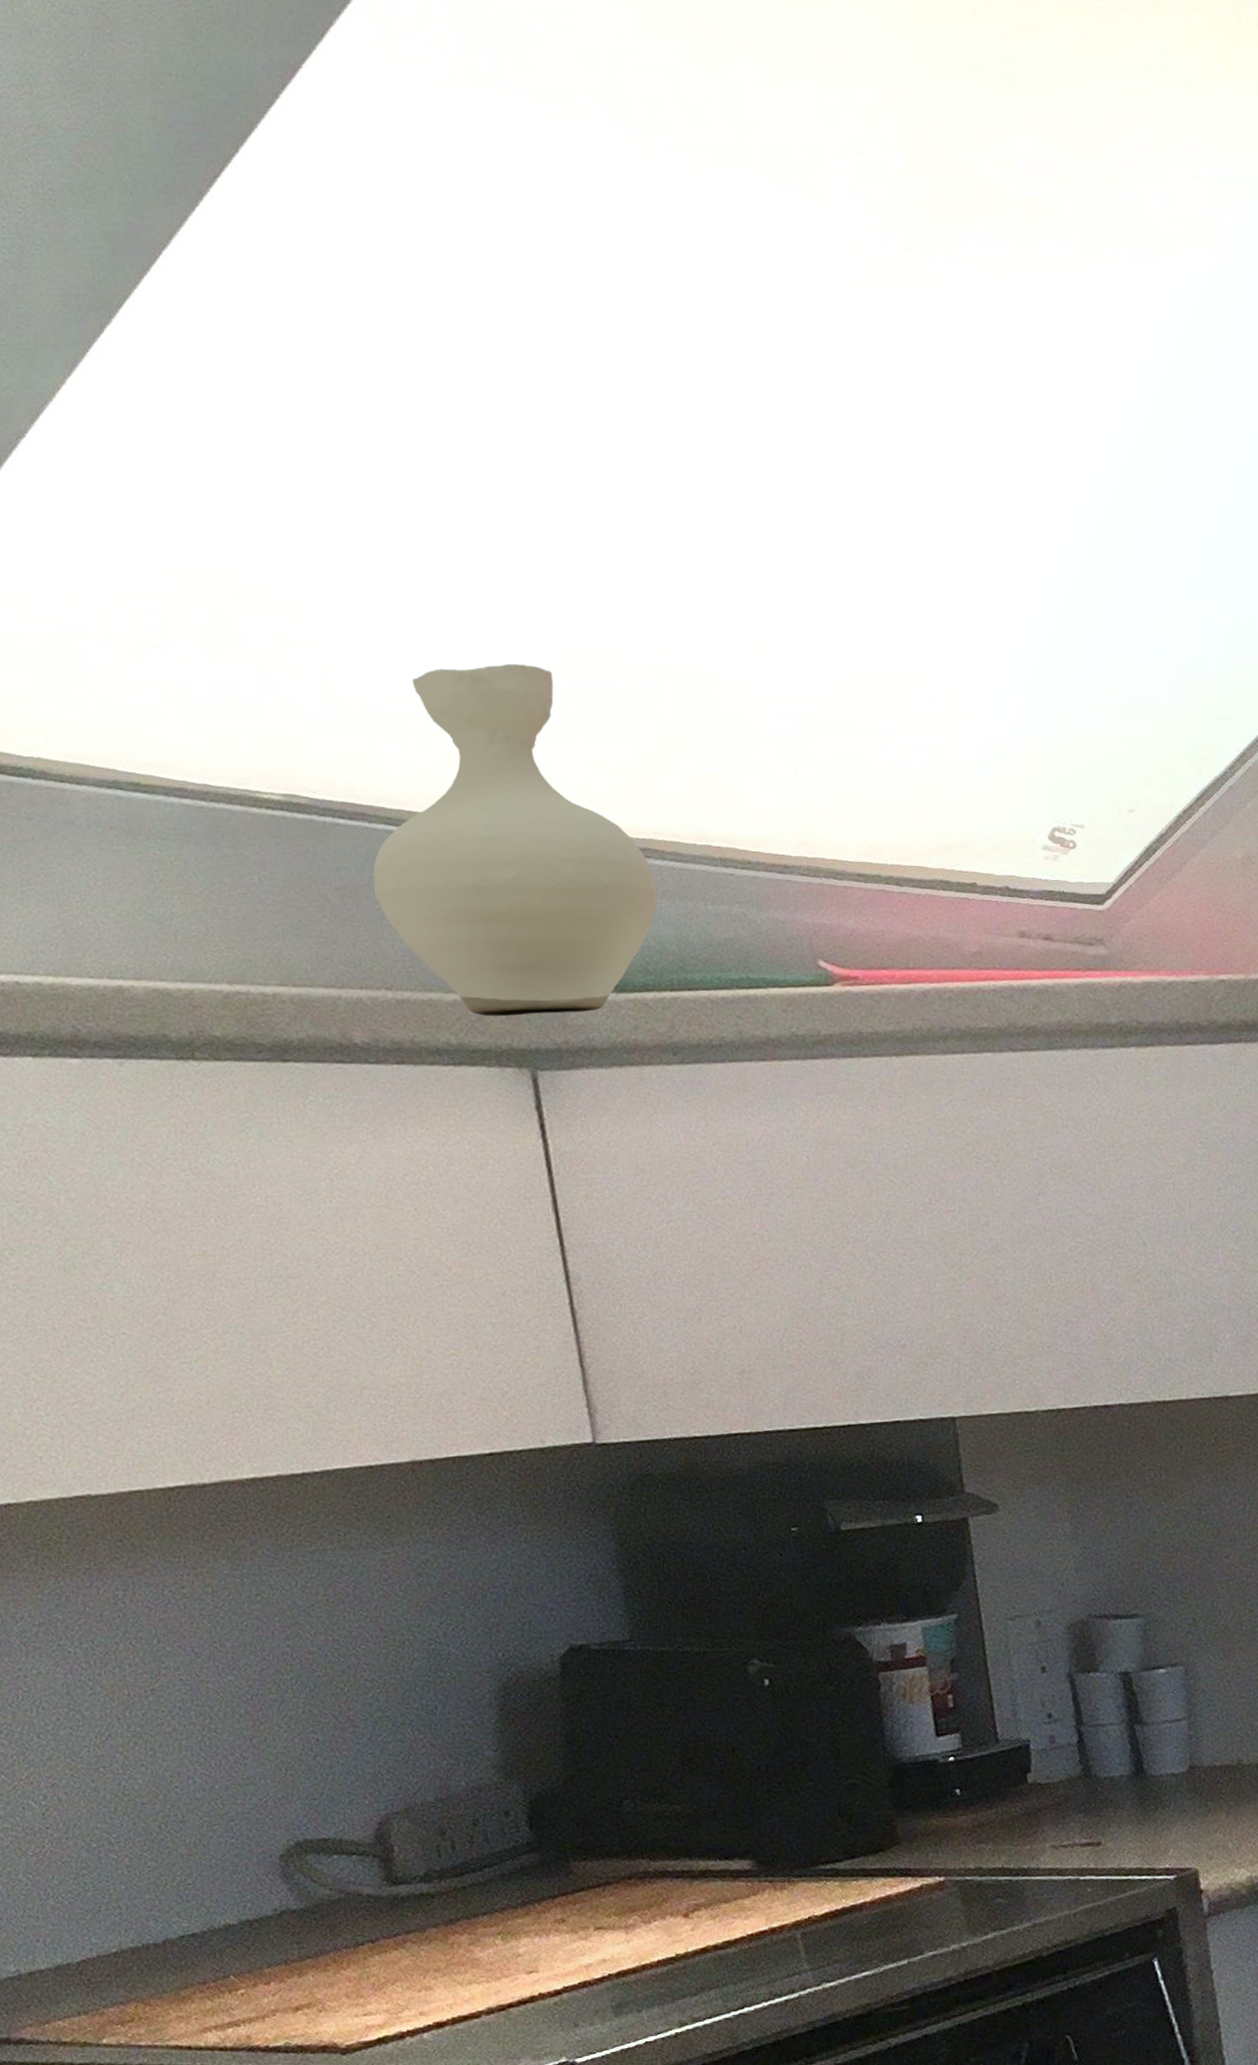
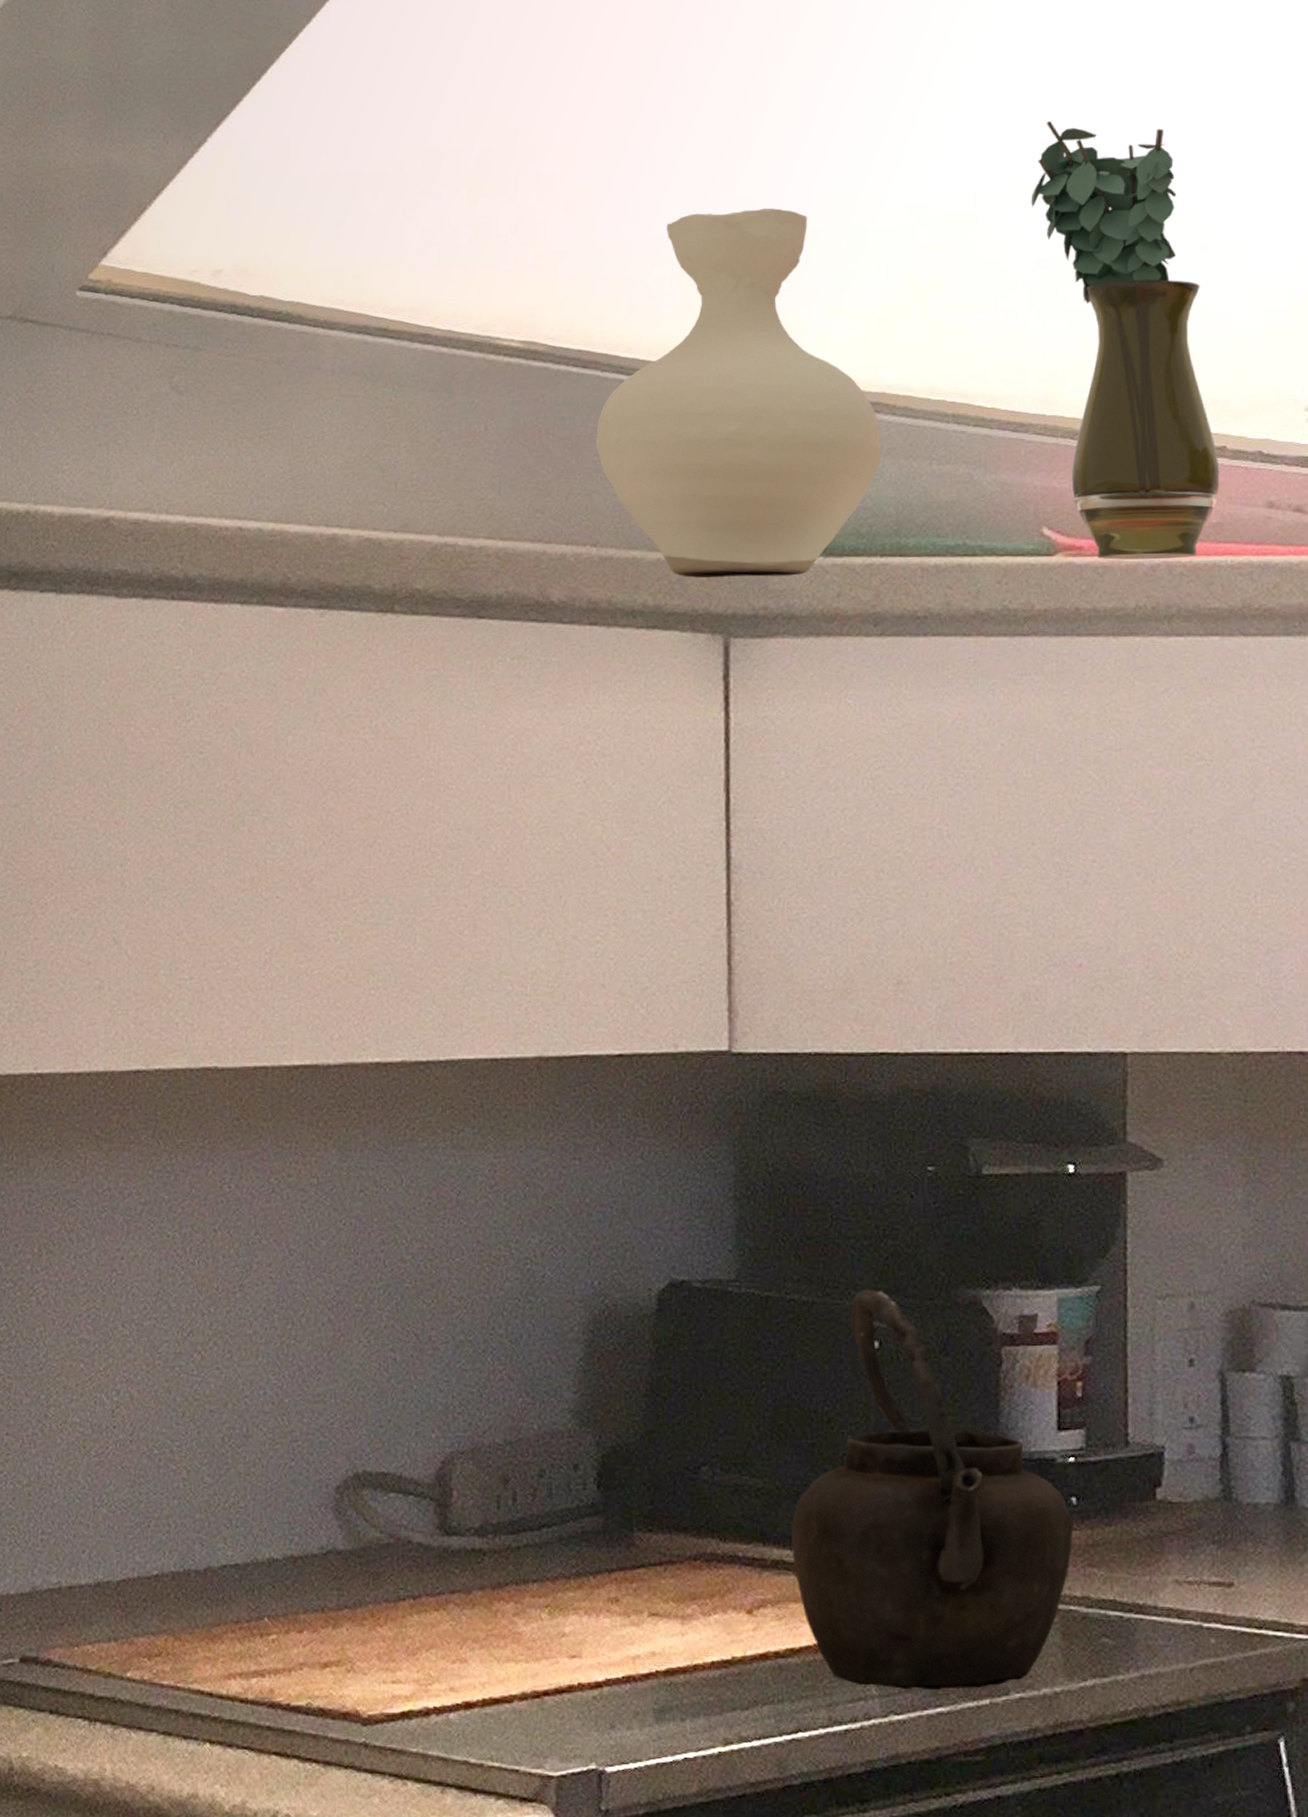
kettle: none [713,1636,962,1963] -> present [792,1290,1075,1691]
vase: none [766,582,975,988] -> present [1031,121,1220,560]

